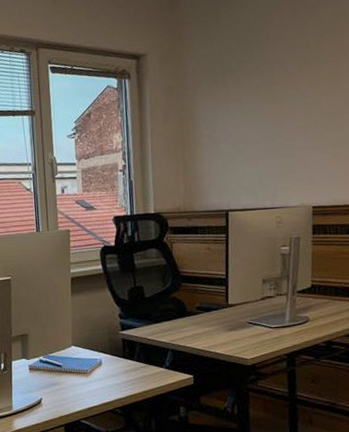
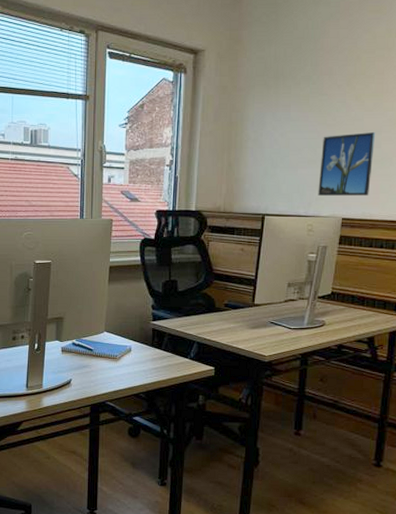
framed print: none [280,114,339,186] -> present [318,131,376,196]

